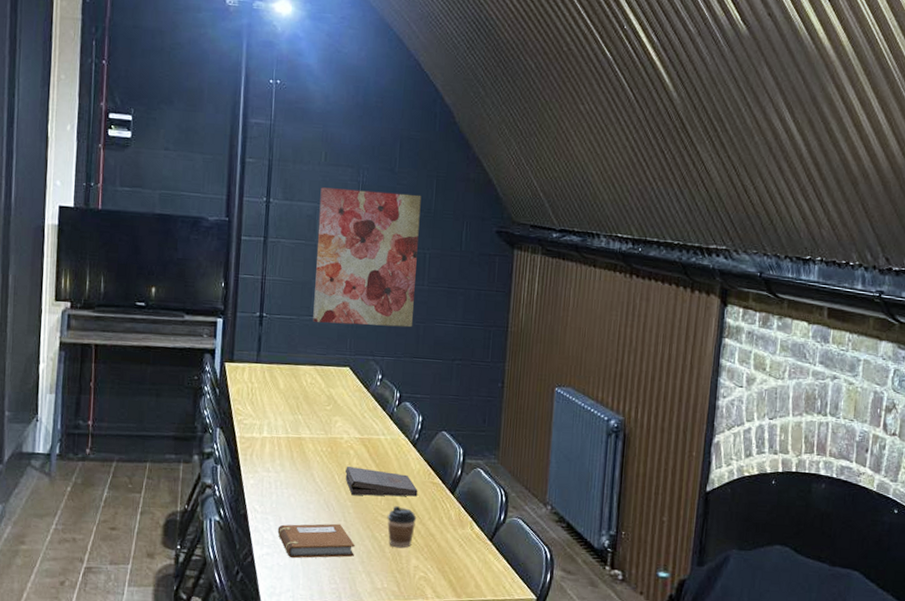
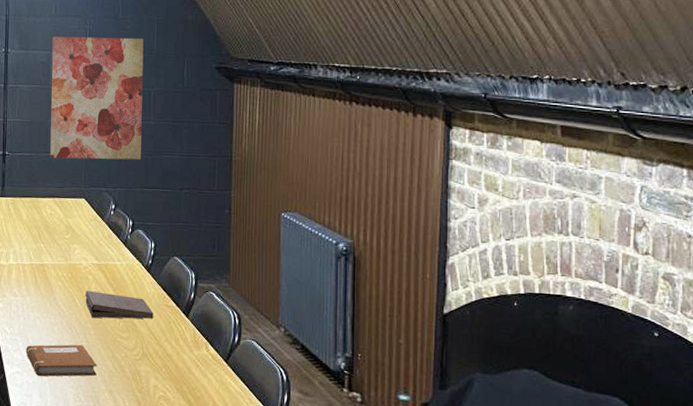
coffee cup: present [387,506,417,549] -> none [126,328,154,369]

